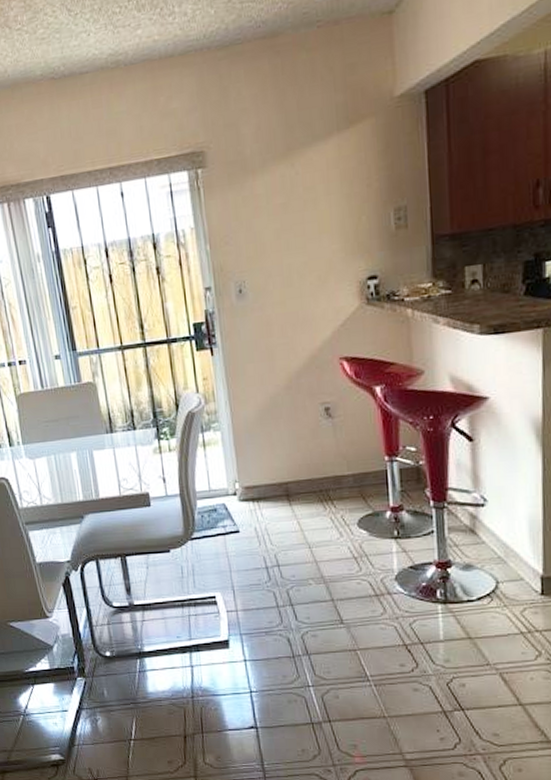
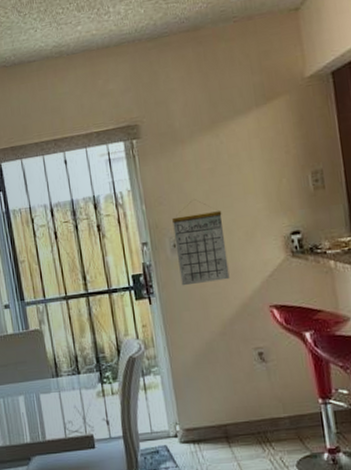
calendar: none [239,239,299,336] -> present [172,199,230,286]

